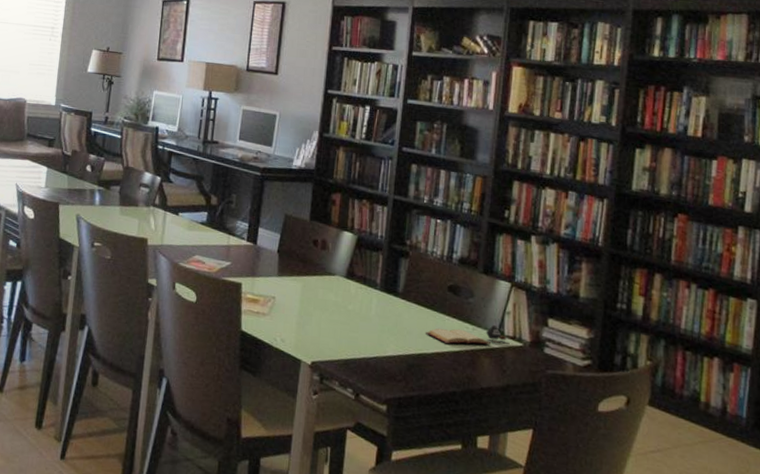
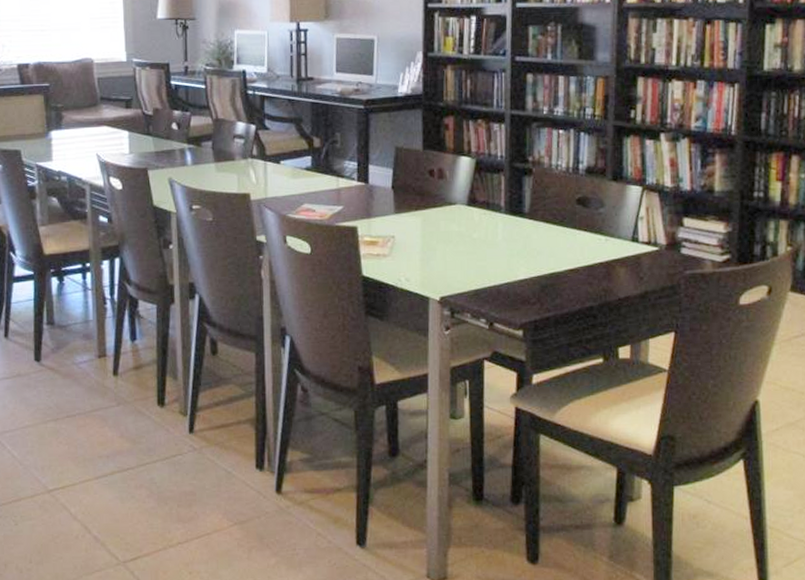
book: present [426,325,510,345] -> none [557,233,645,258]

